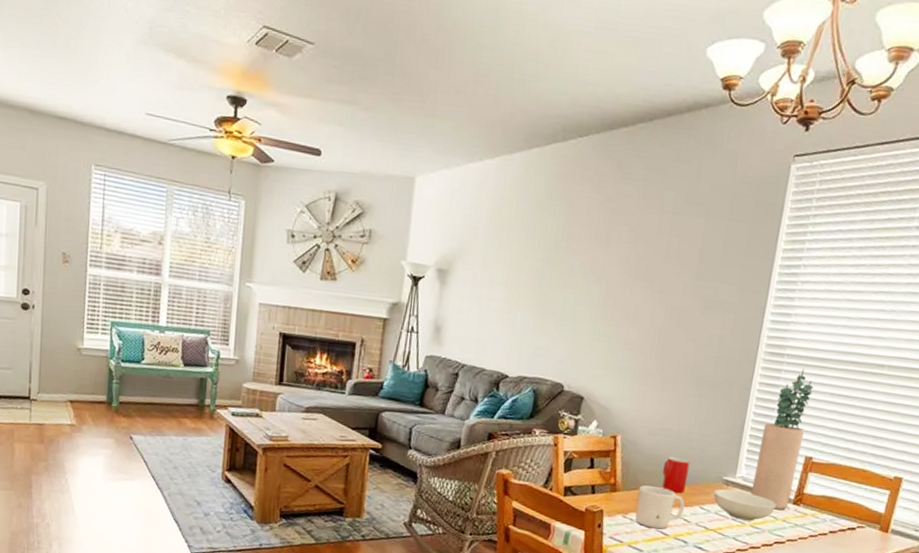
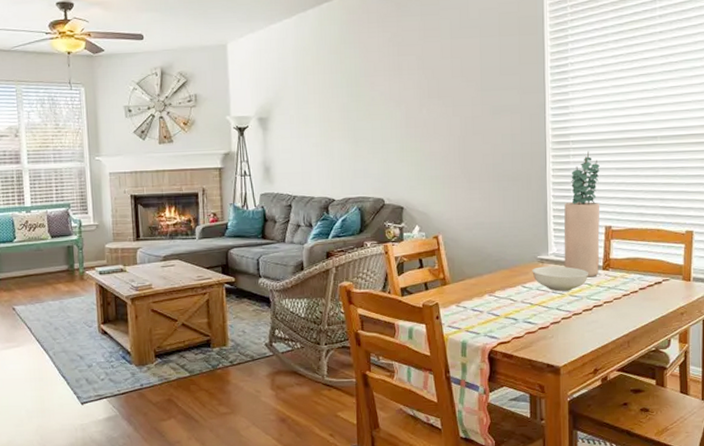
mug: present [635,485,685,530] -> none [466,274,509,312]
cup: present [662,457,690,493] -> none [484,246,507,277]

